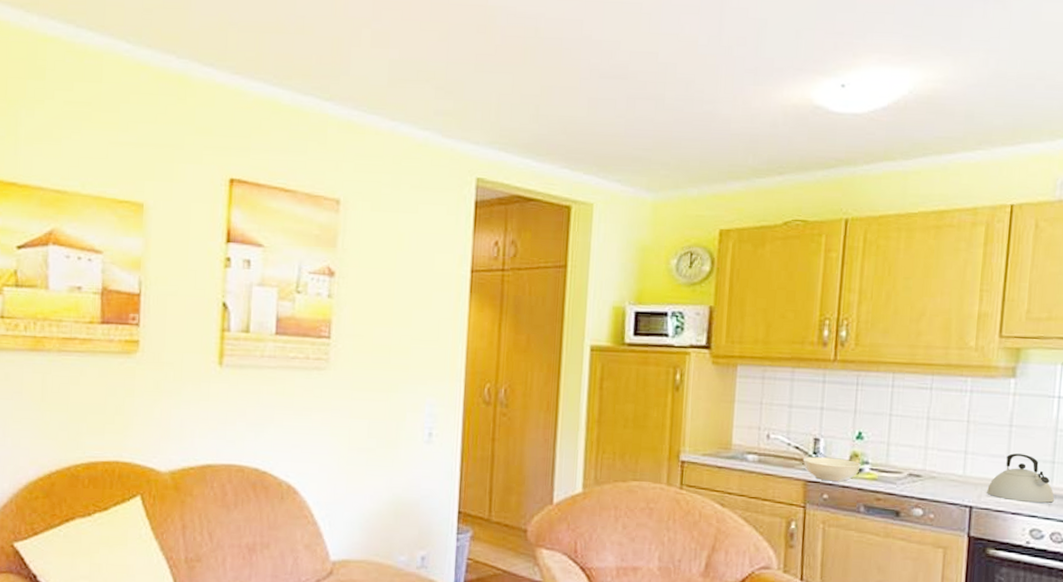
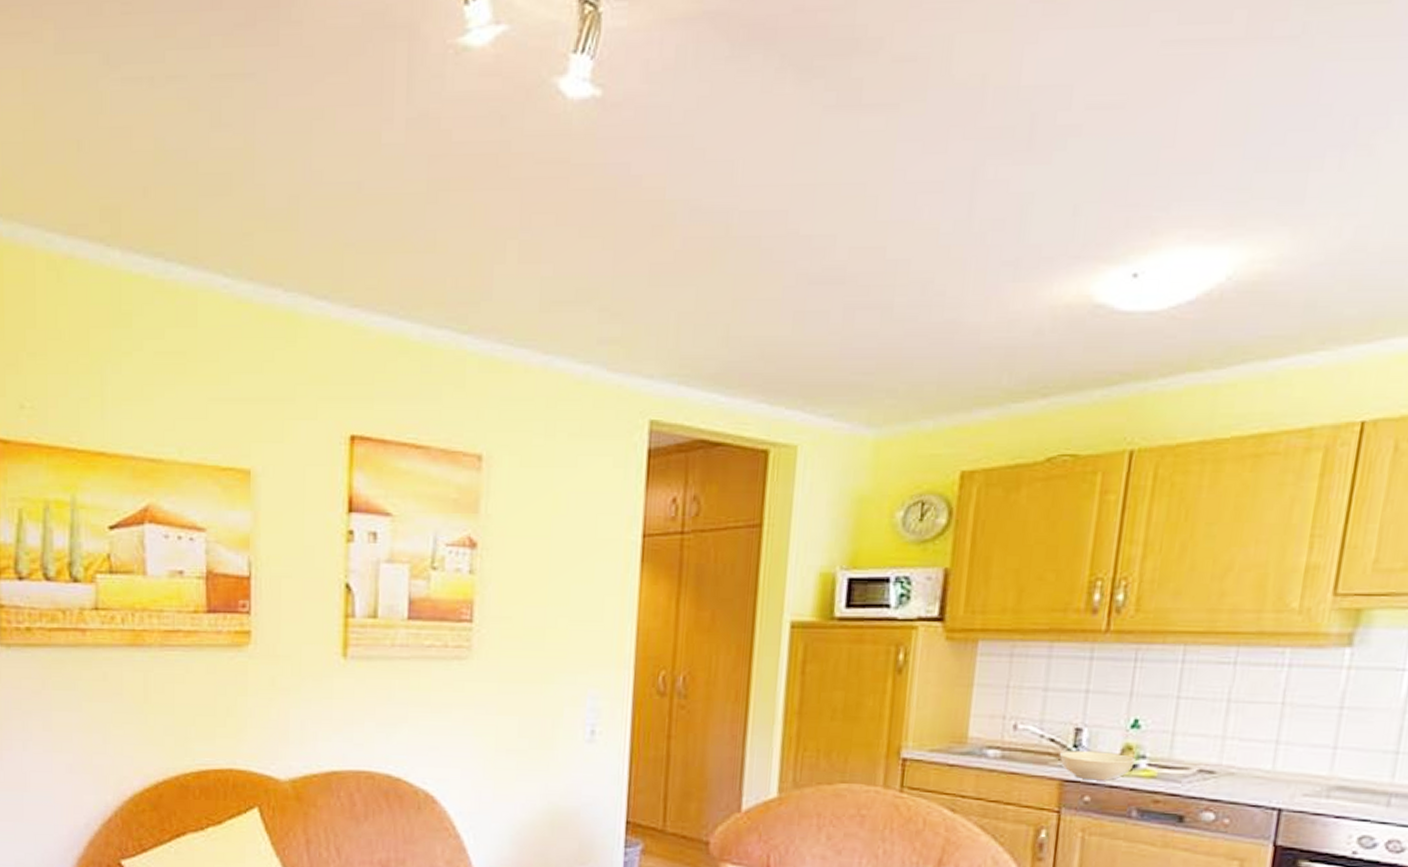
kettle: present [987,453,1055,503] -> none [1303,742,1396,804]

